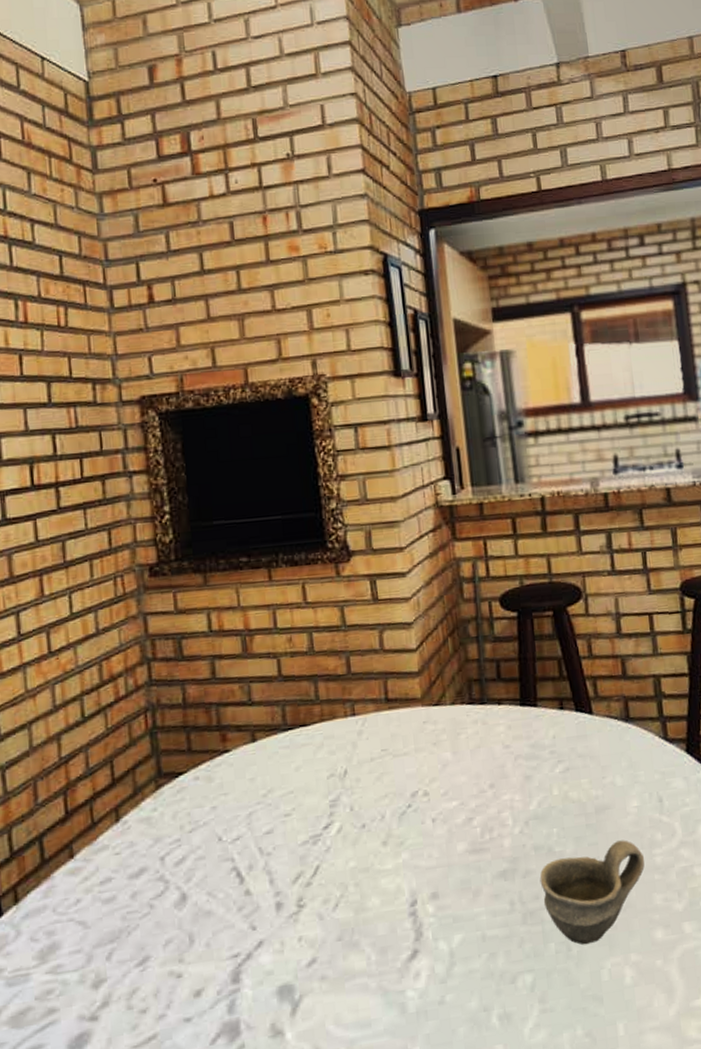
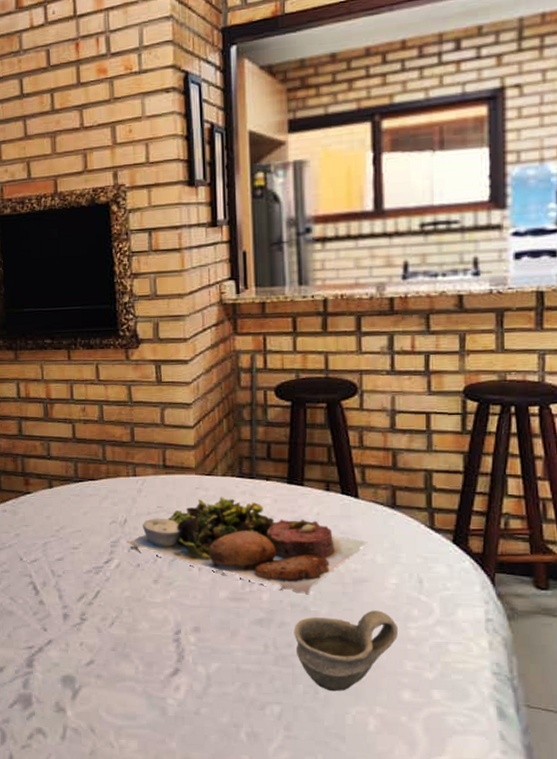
food platter: none [348,729,606,834] -> present [127,497,368,595]

